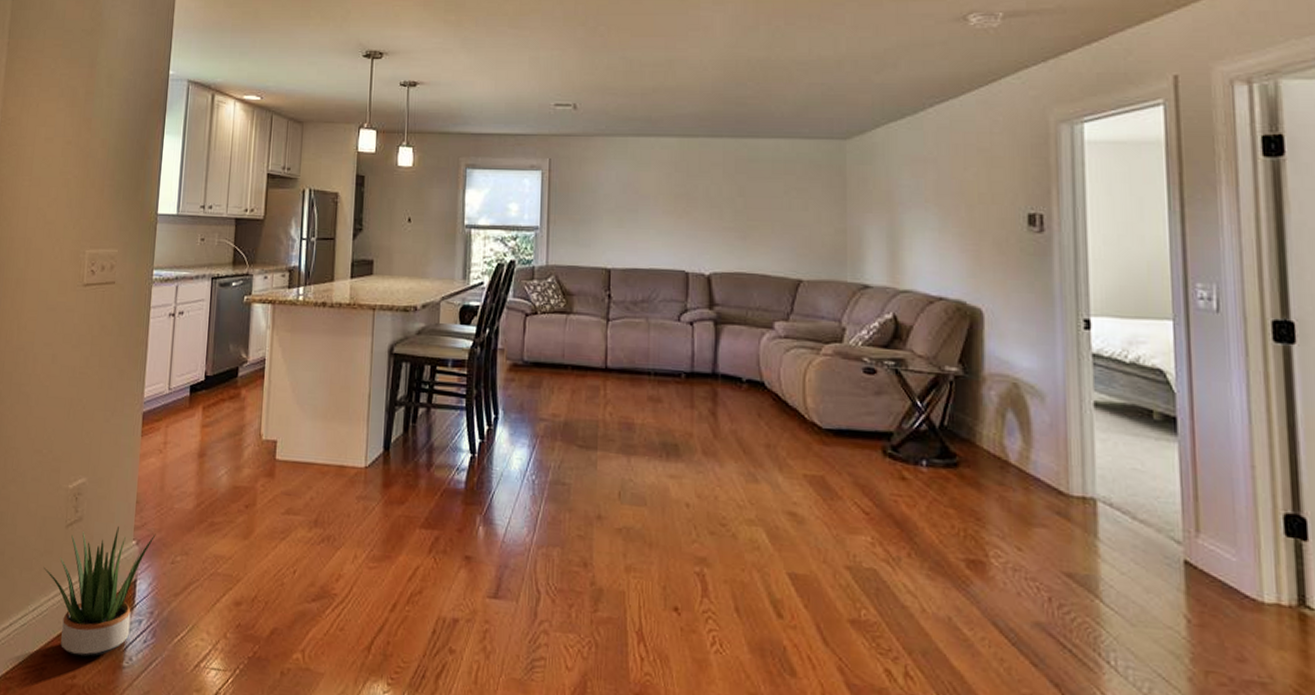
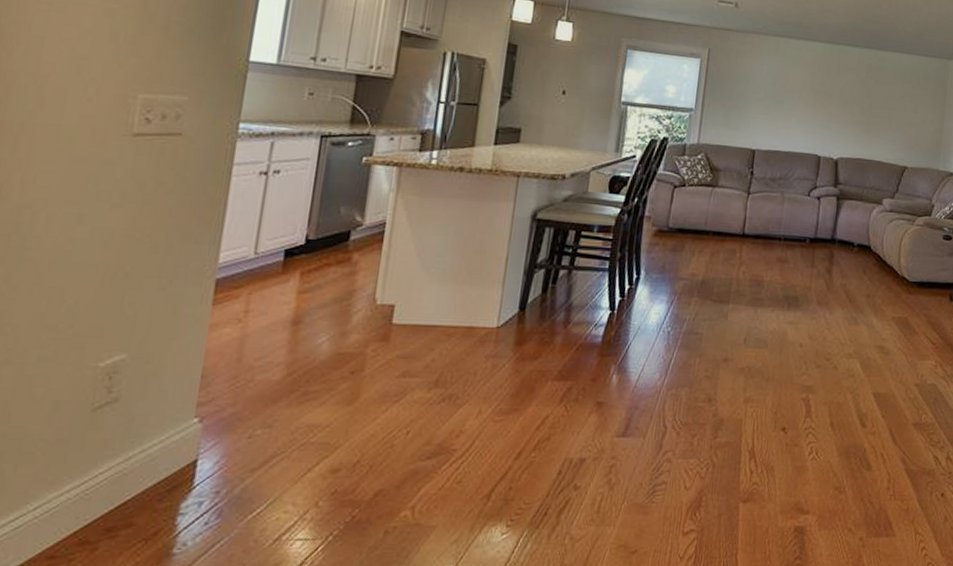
potted plant: present [43,525,156,657] -> none [53,403,228,552]

